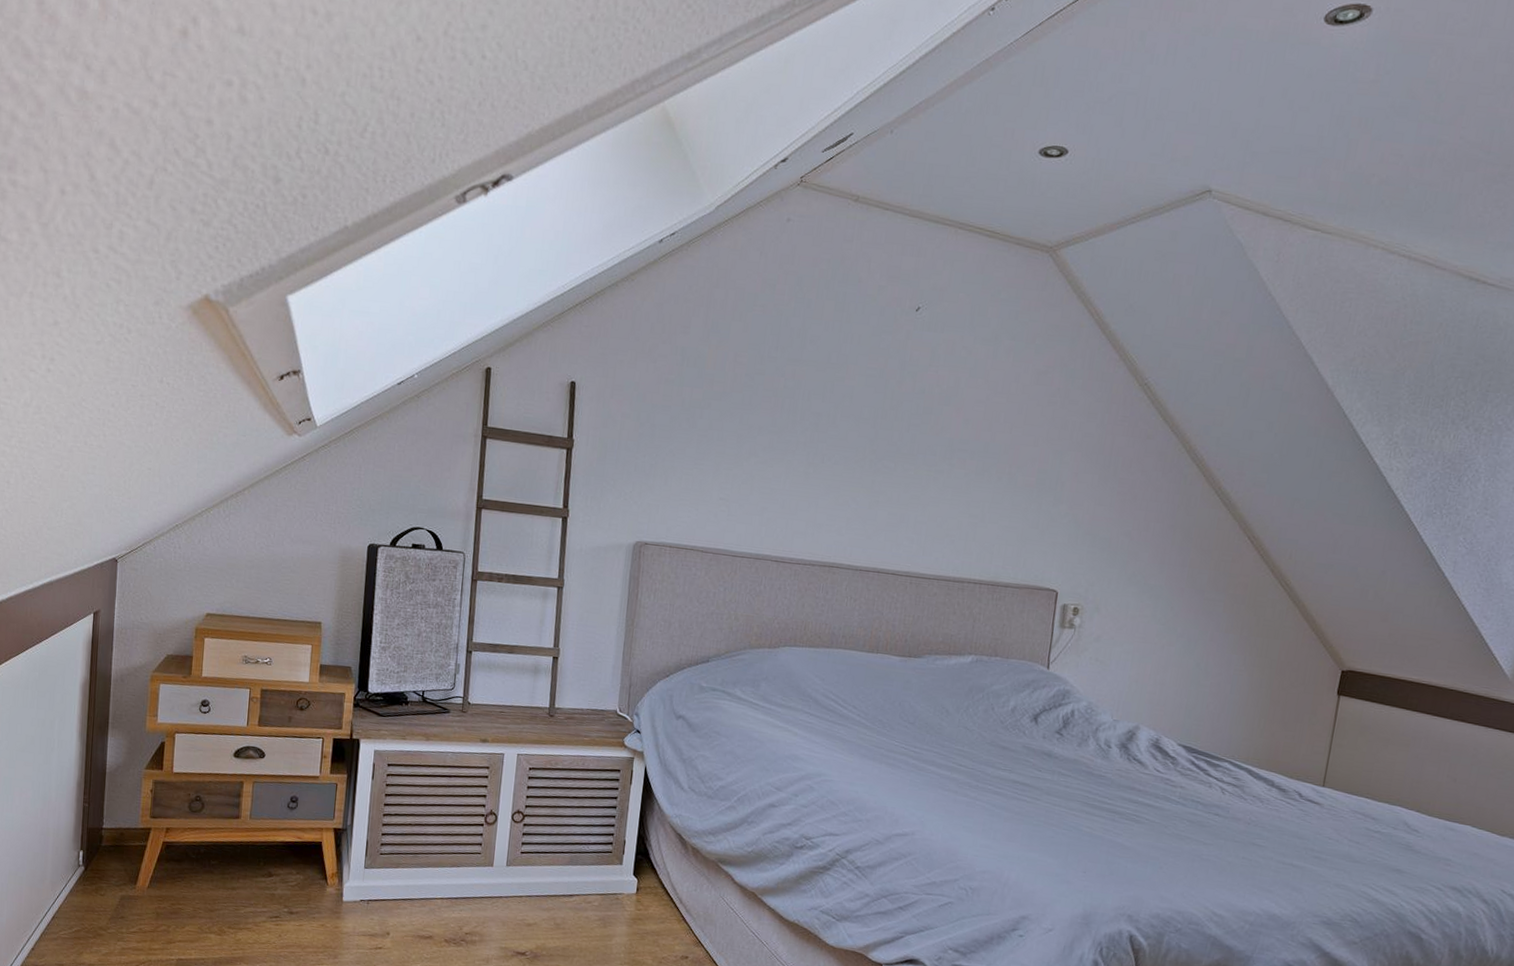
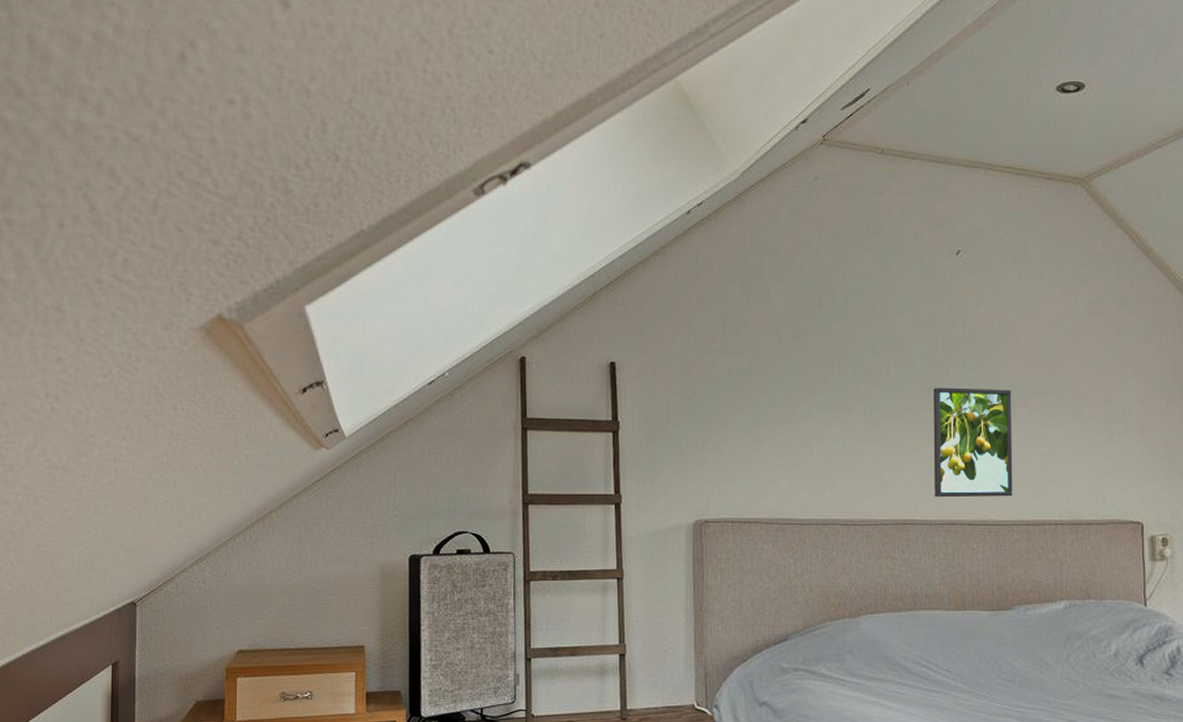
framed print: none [863,439,951,553] -> present [933,387,1013,498]

